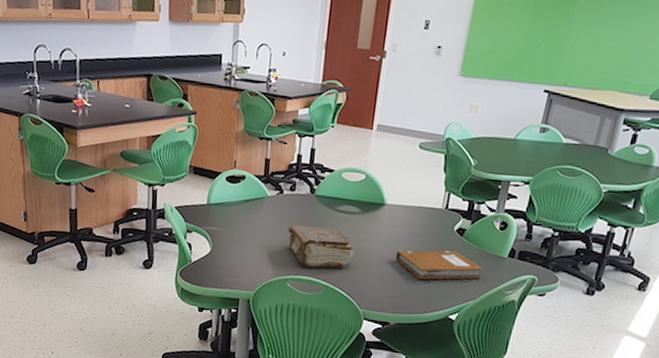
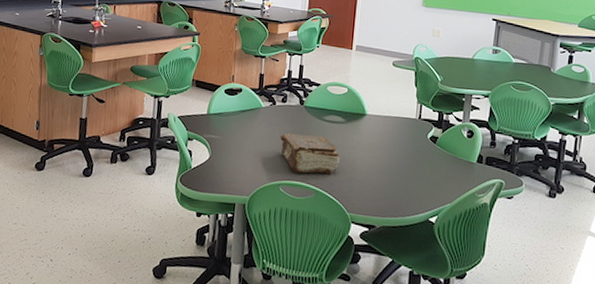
notebook: present [395,250,484,280] -> none [378,156,457,184]

